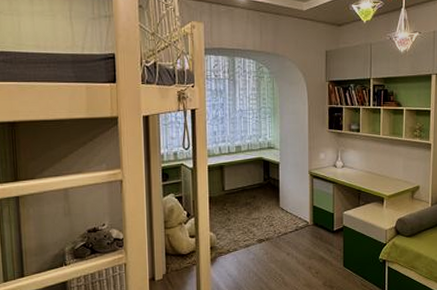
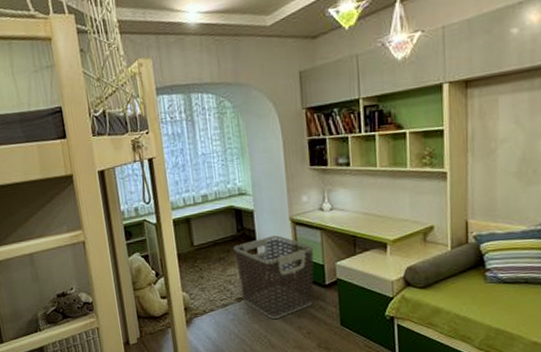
clothes hamper: none [259,186,327,259] -> present [233,235,314,319]

